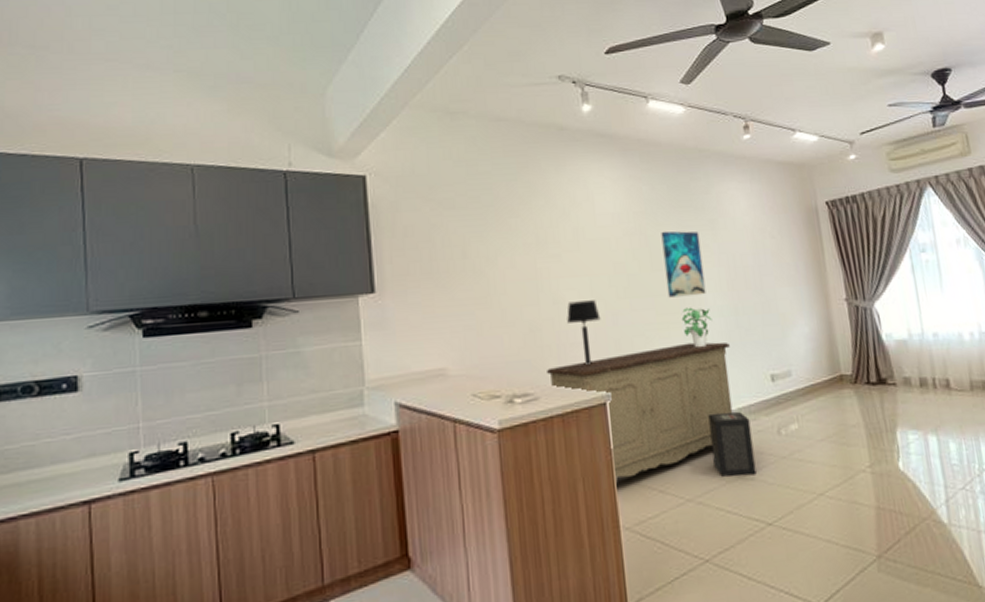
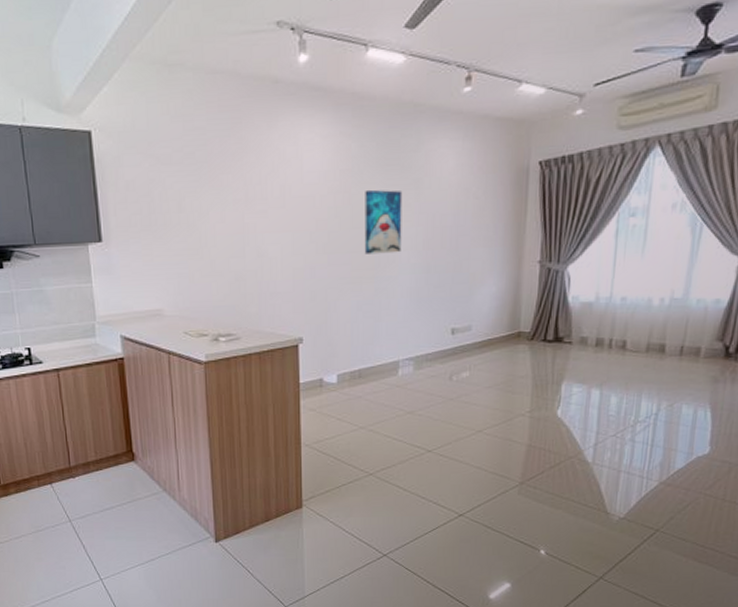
sideboard: present [547,342,733,478] -> none [248,296,417,407]
table lamp: present [567,300,601,366] -> none [269,254,300,313]
potted plant: present [681,307,713,348] -> none [374,264,404,302]
speaker: present [708,412,757,477] -> none [387,358,425,412]

